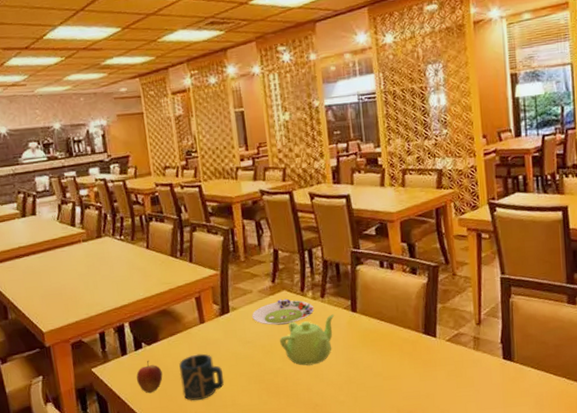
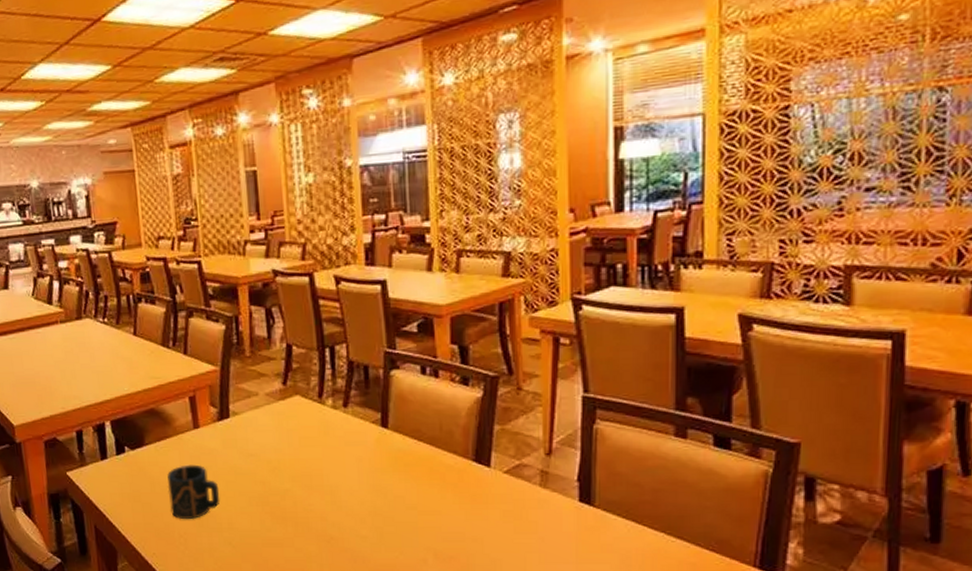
fruit: present [136,360,163,394] -> none [117,467,148,506]
salad plate: present [252,298,315,325] -> none [257,405,334,437]
teapot: present [280,314,335,366] -> none [290,428,360,489]

